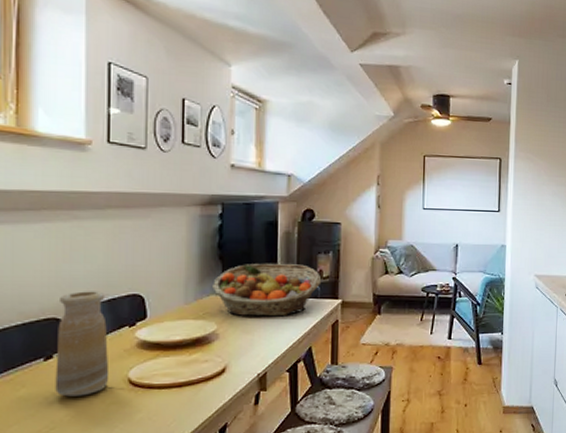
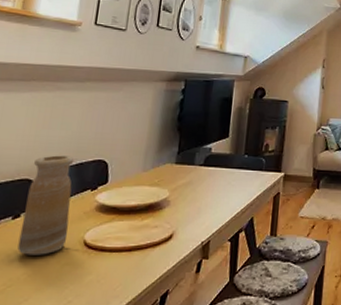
fruit basket: present [213,263,322,317] -> none [169,135,267,187]

